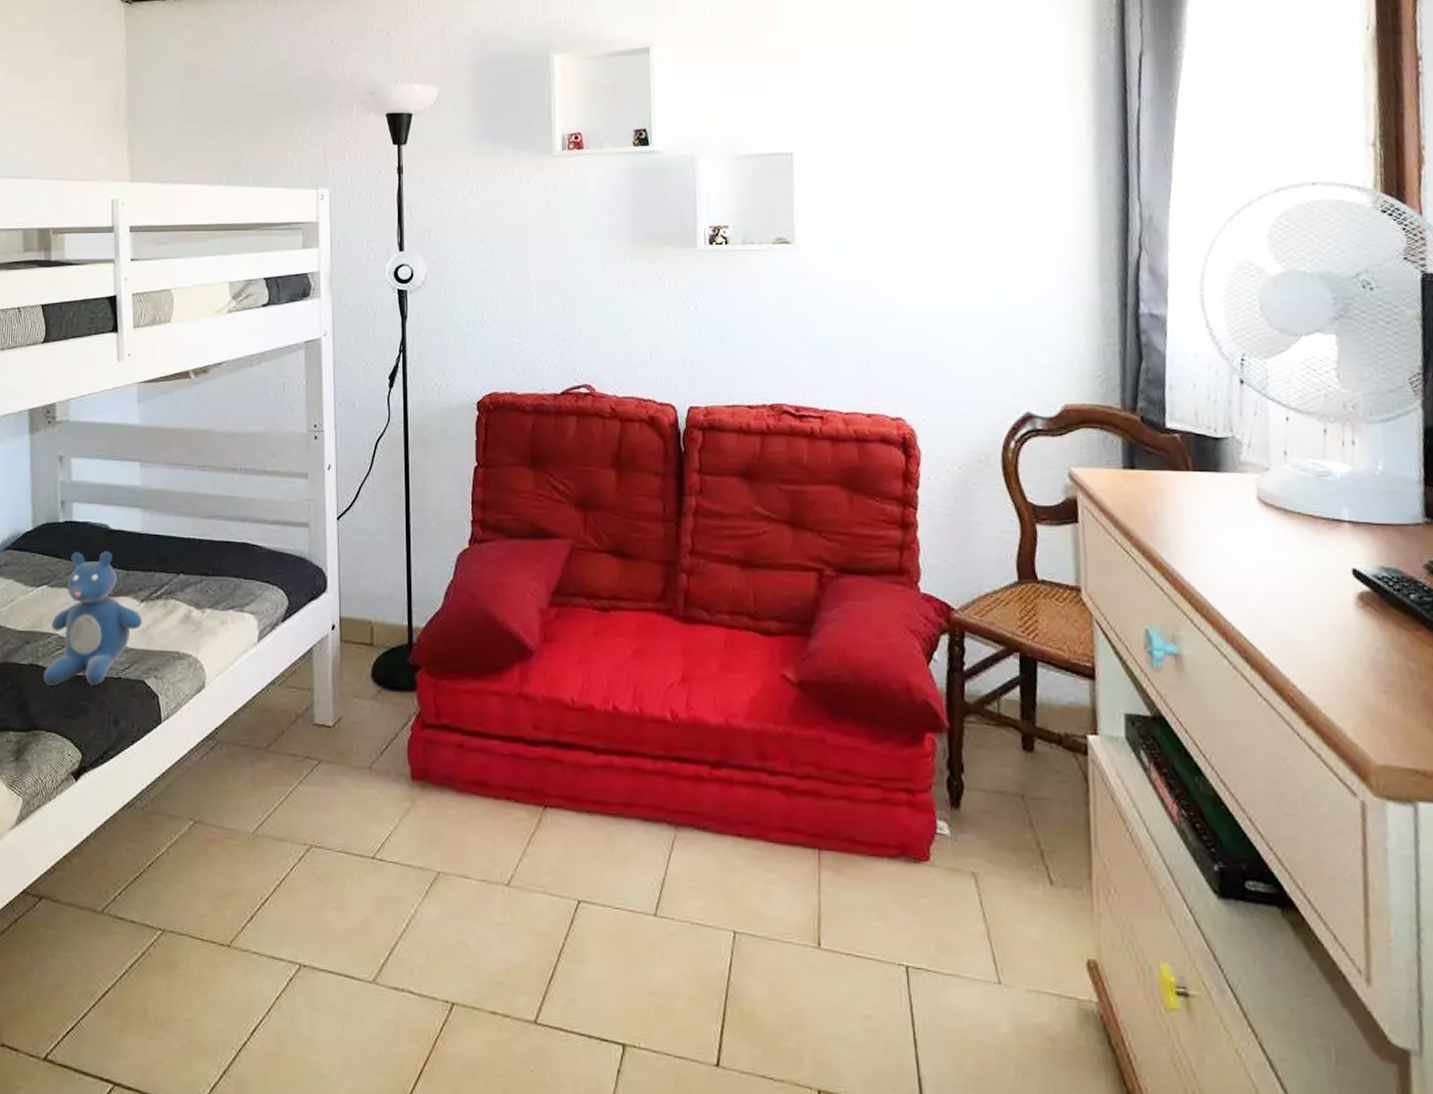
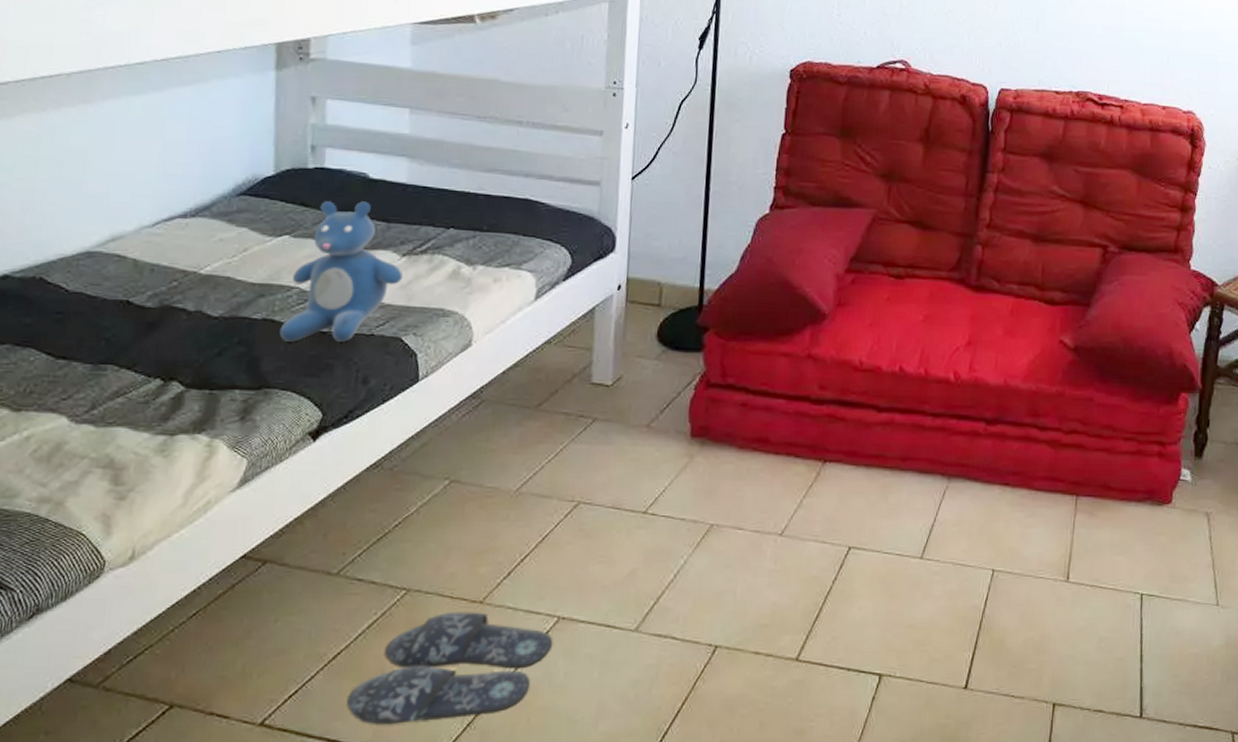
slippers: none [117,954,296,1067] -> present [347,612,552,724]

